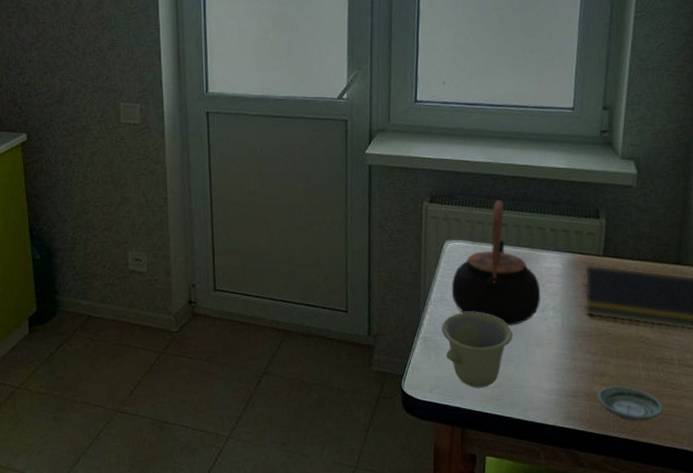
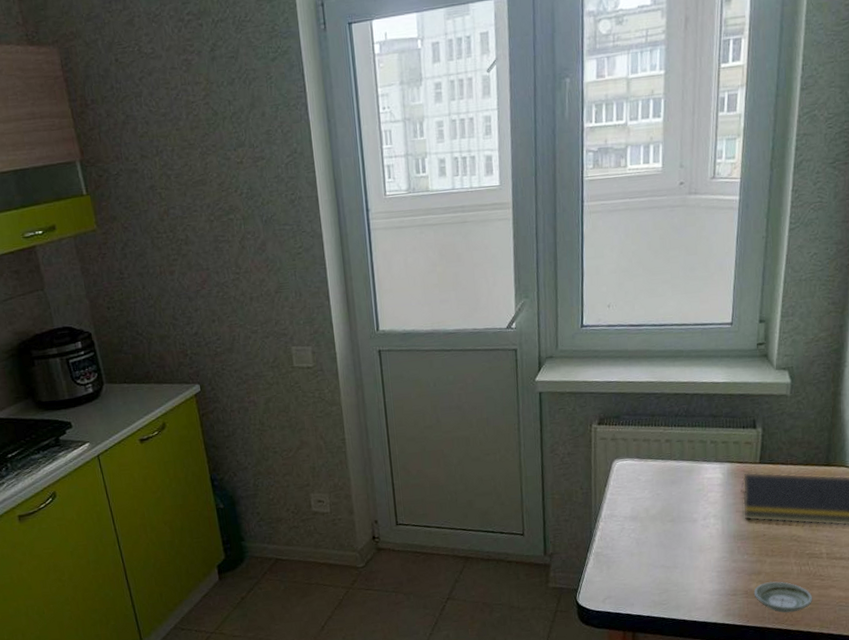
cup: present [442,312,513,388] -> none [612,525,678,595]
teapot: present [451,200,541,327] -> none [620,417,703,536]

